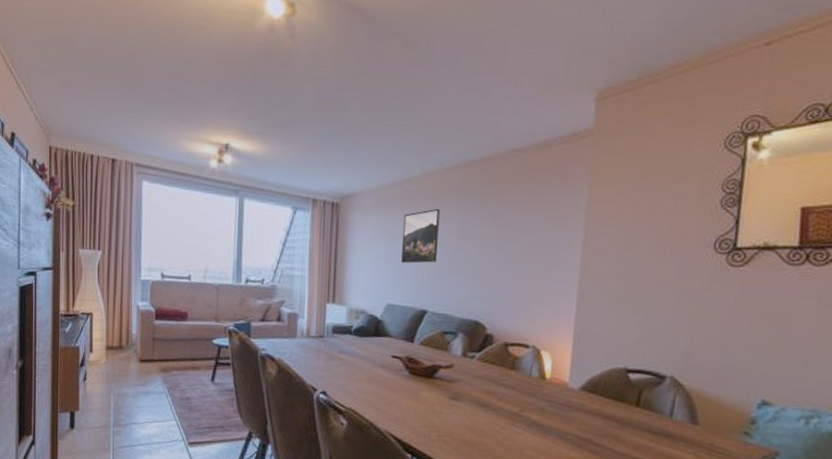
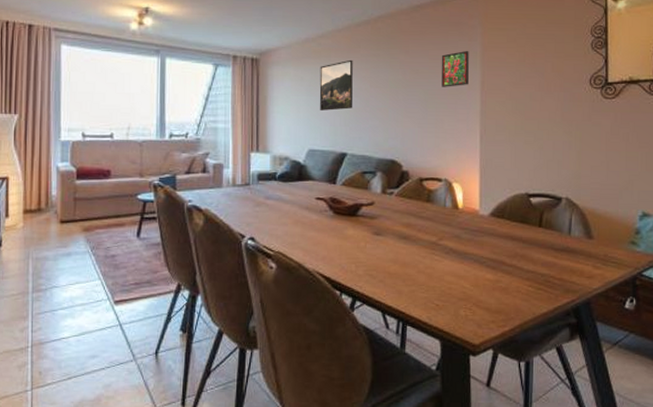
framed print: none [537,202,572,244] -> present [441,50,469,87]

